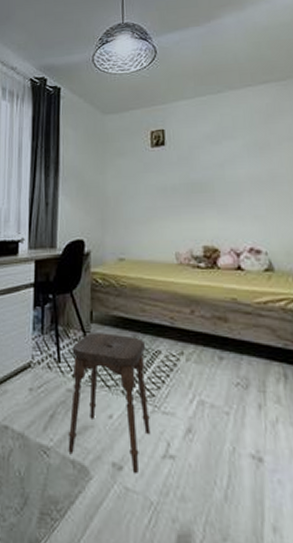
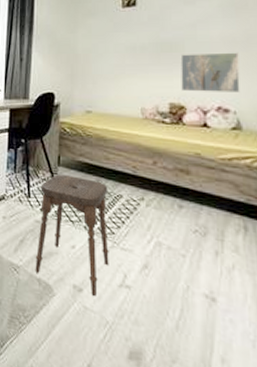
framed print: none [211,192,270,234] -> present [180,52,240,93]

